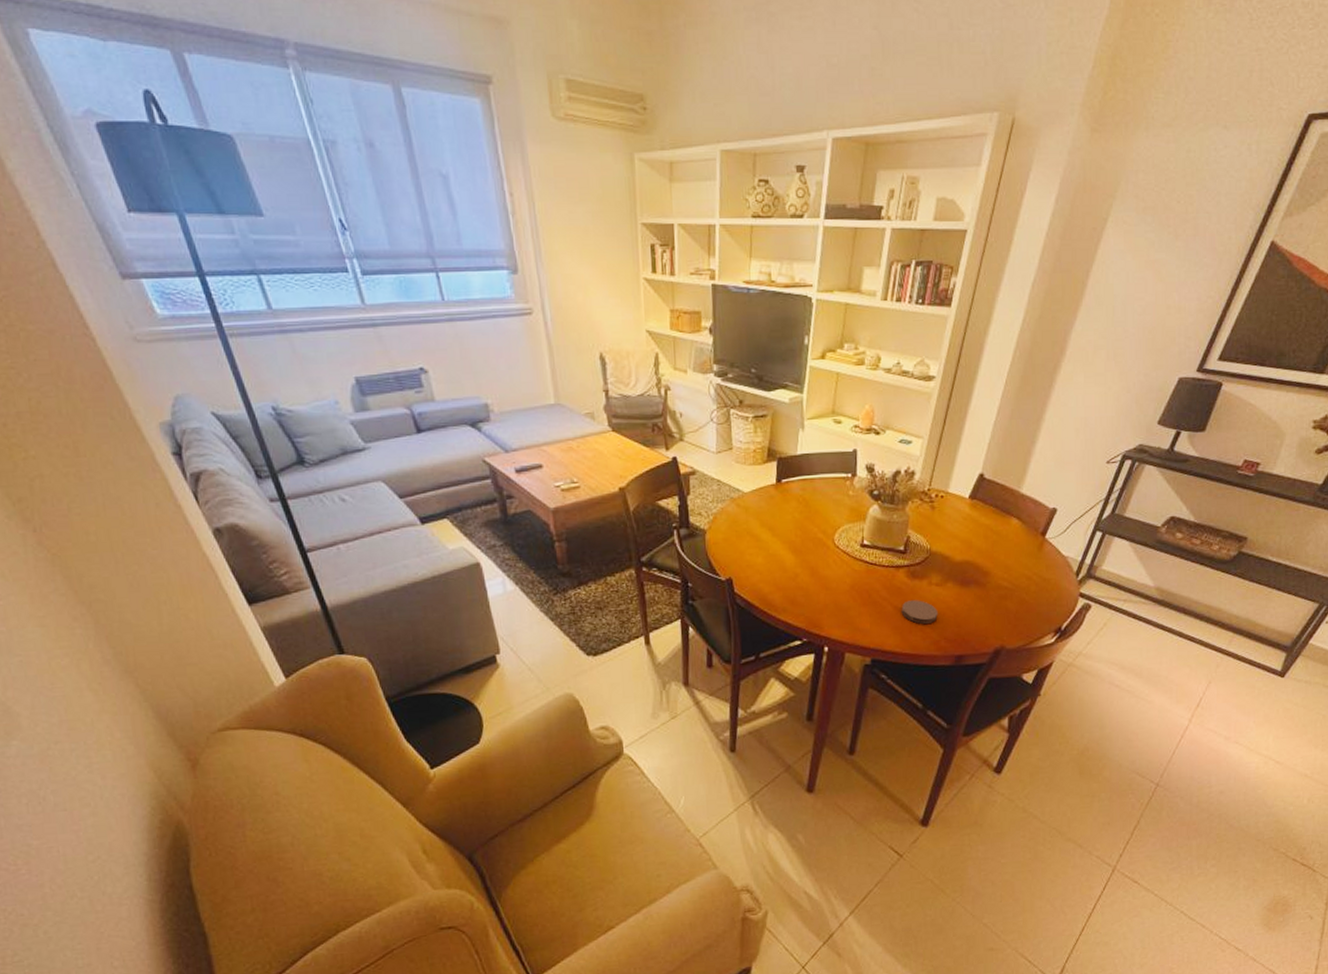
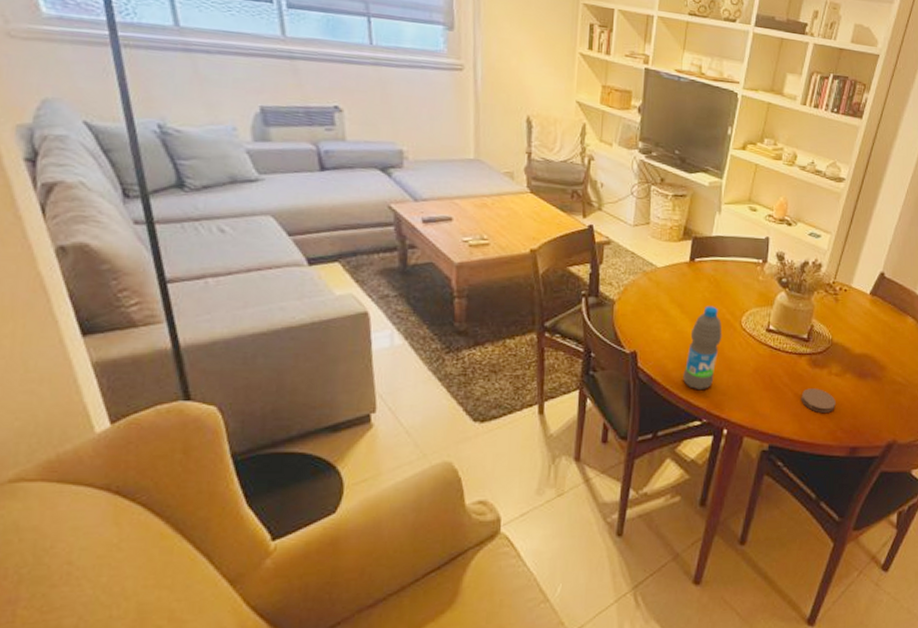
water bottle: none [780,526,816,611] -> present [683,305,722,391]

